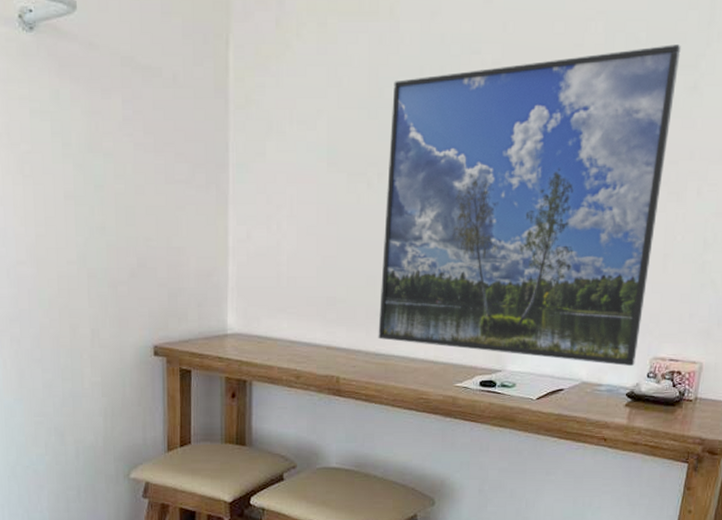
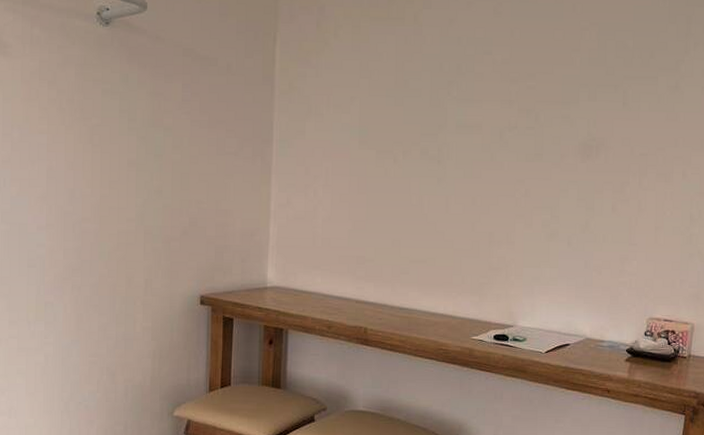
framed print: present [378,44,681,366] -> none [402,51,663,325]

